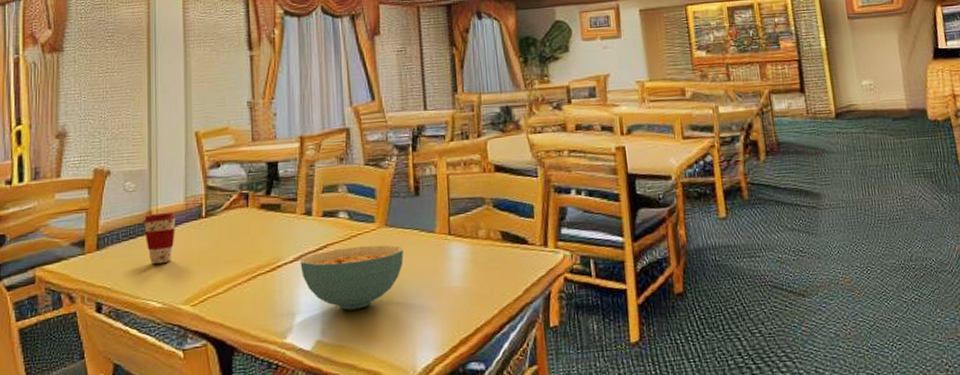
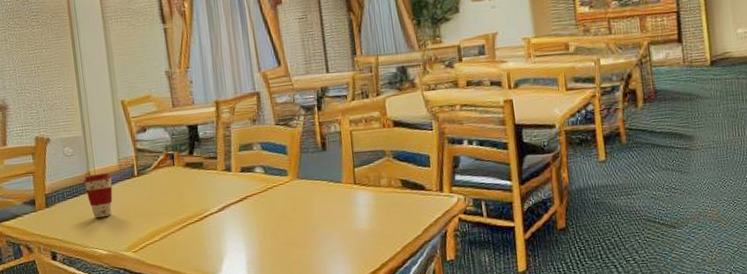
cereal bowl: present [300,245,404,310] -> none [224,195,315,252]

